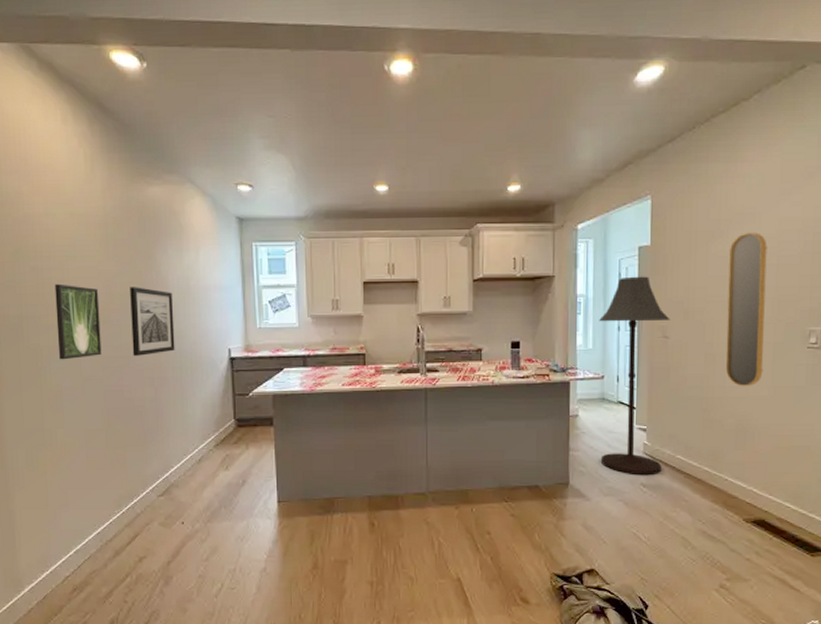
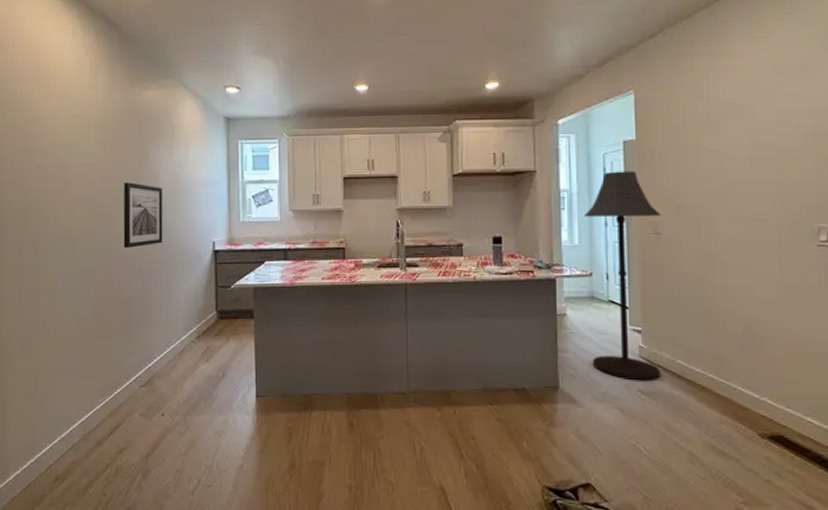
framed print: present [55,284,102,360] -> none [56,180,96,251]
home mirror: present [725,232,767,386] -> none [722,126,769,286]

